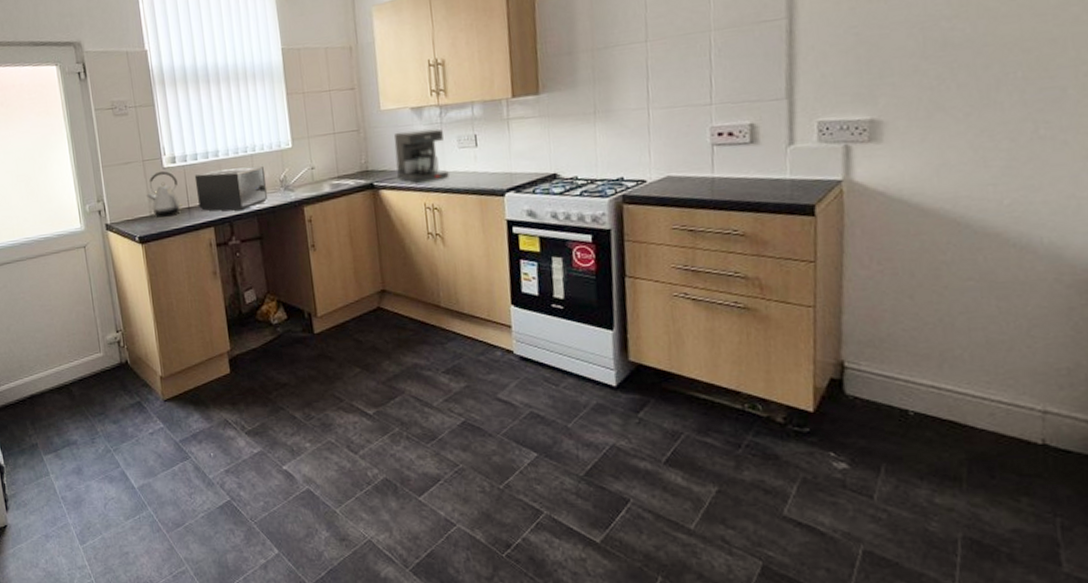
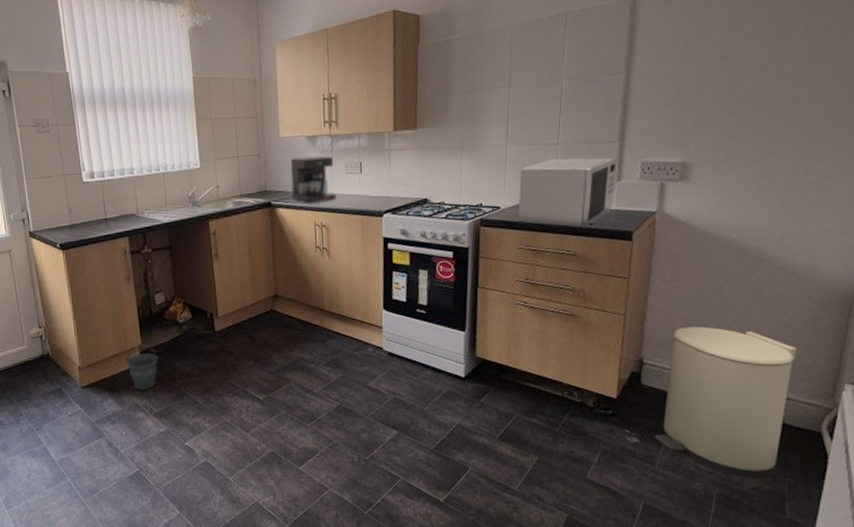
kettle: present [146,170,183,217] -> none [67,184,100,227]
toaster: present [194,165,268,211] -> none [111,183,178,223]
bucket: none [213,349,252,403] -> present [125,344,160,390]
microwave: none [666,117,787,202] -> present [518,157,617,227]
pedal bin: none [869,320,1050,517] -> present [654,326,796,478]

